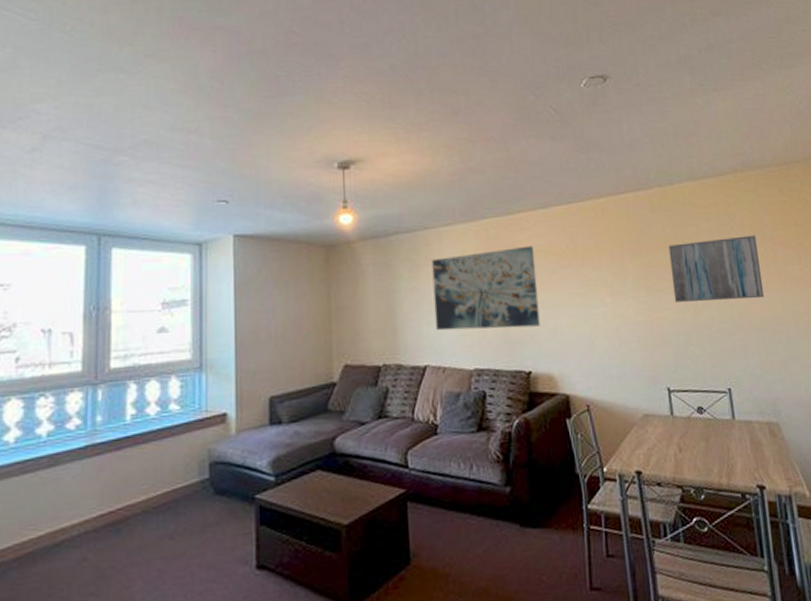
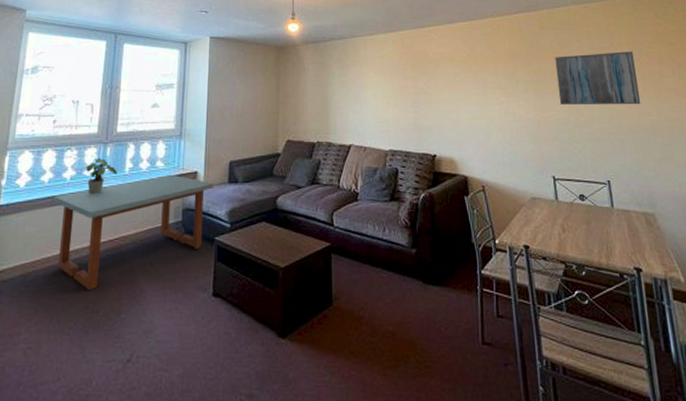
bench: none [23,418,251,580] -> present [53,174,214,291]
potted plant: none [69,405,114,453] -> present [86,158,117,194]
wall art: present [431,245,540,331] -> none [358,53,444,119]

